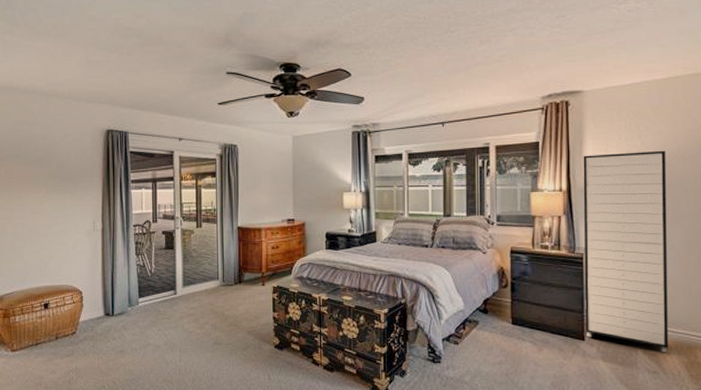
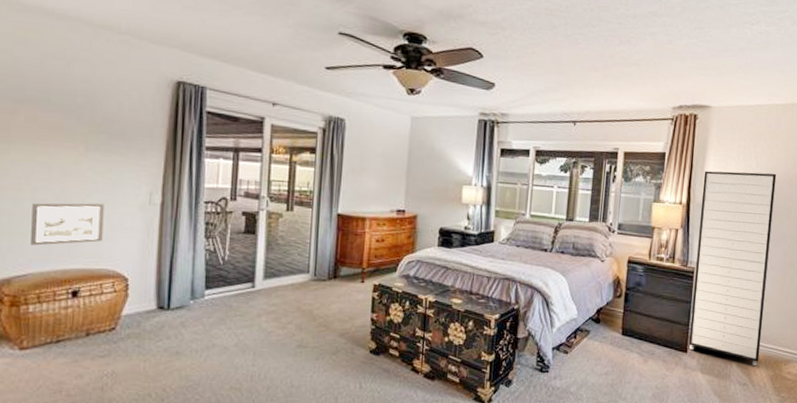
picture frame: none [14,233,62,269] -> present [31,203,104,246]

